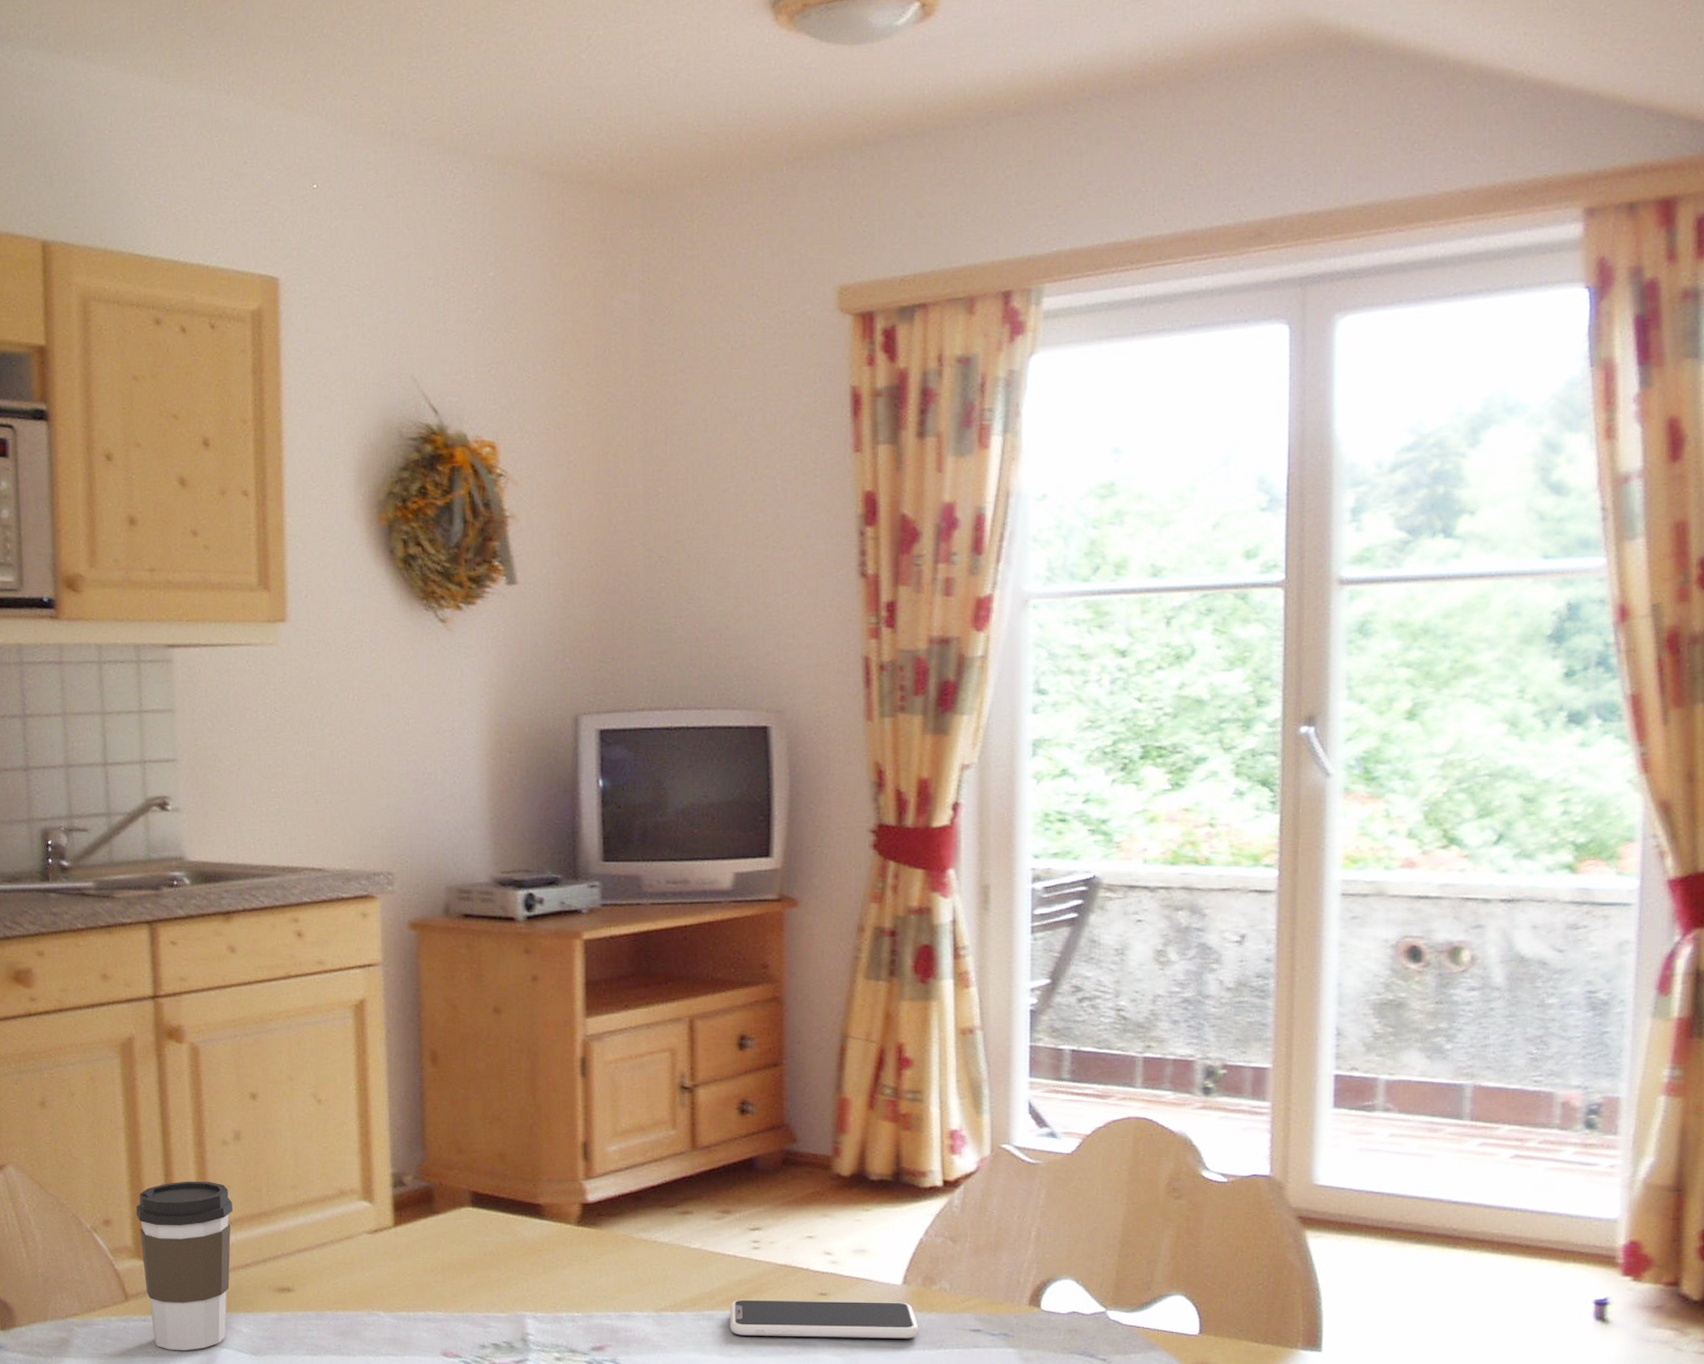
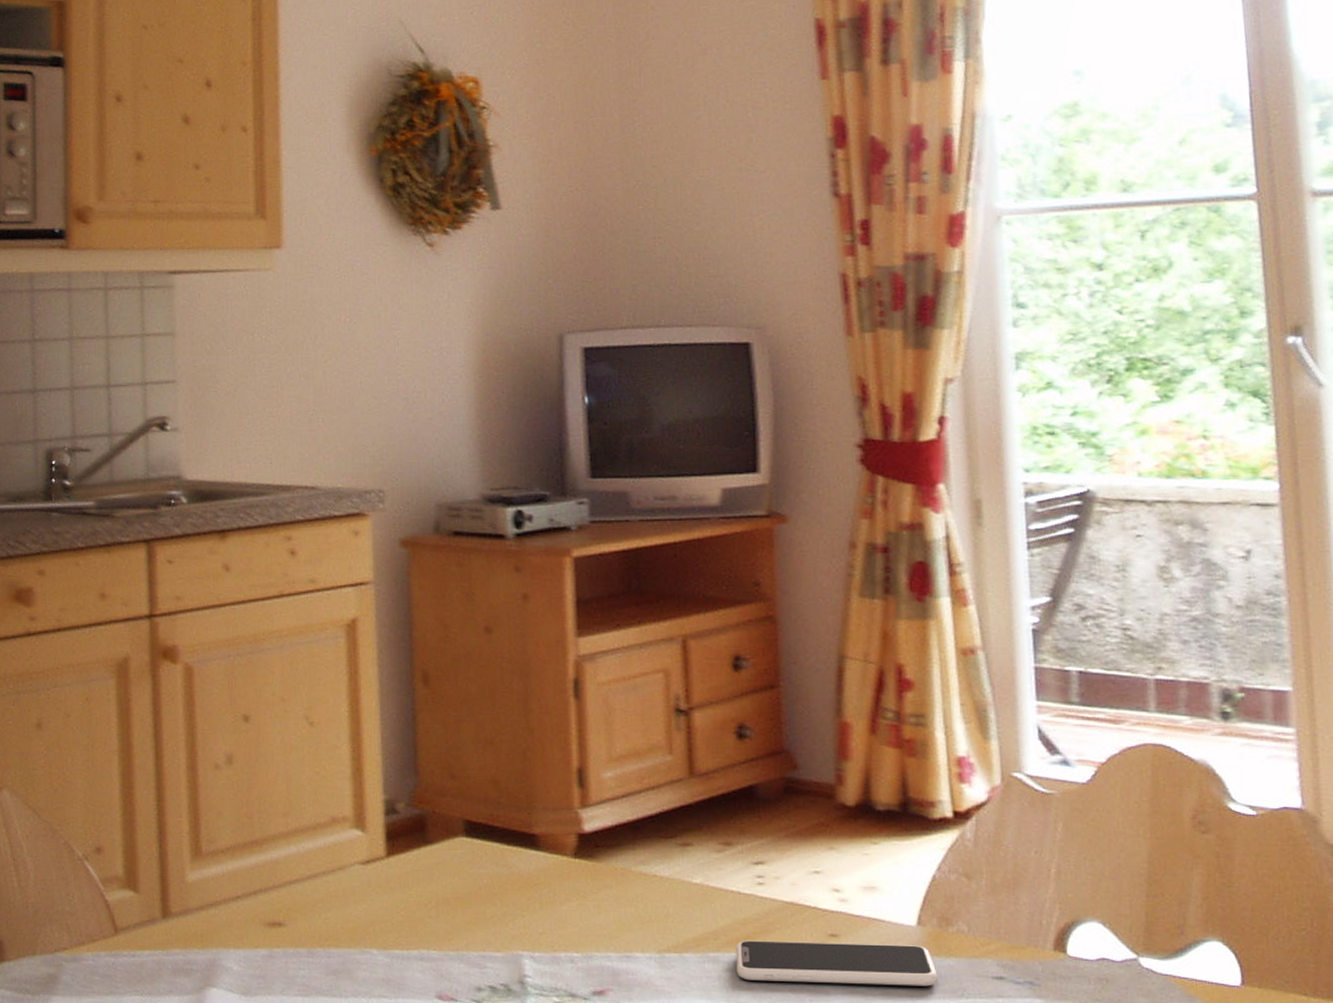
coffee cup: present [136,1181,233,1350] -> none [127,807,224,989]

